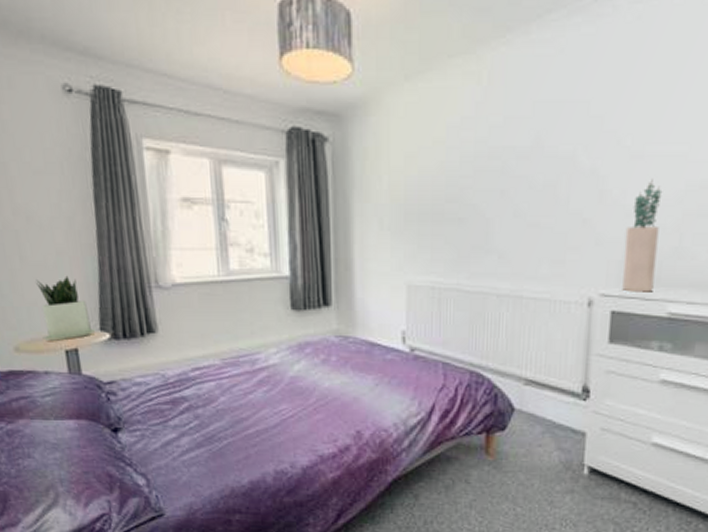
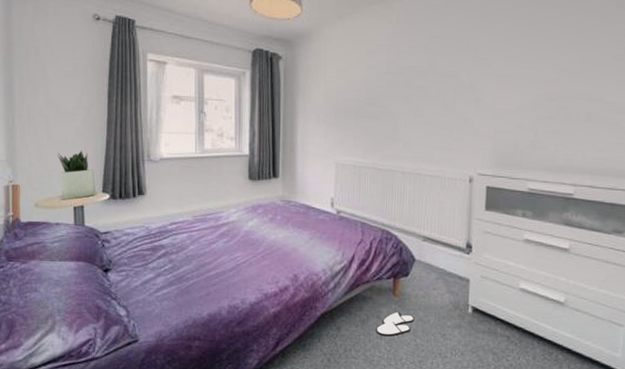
slippers: none [463,474,514,505] -> present [375,311,415,337]
vase: present [622,178,663,292] -> none [494,91,521,173]

